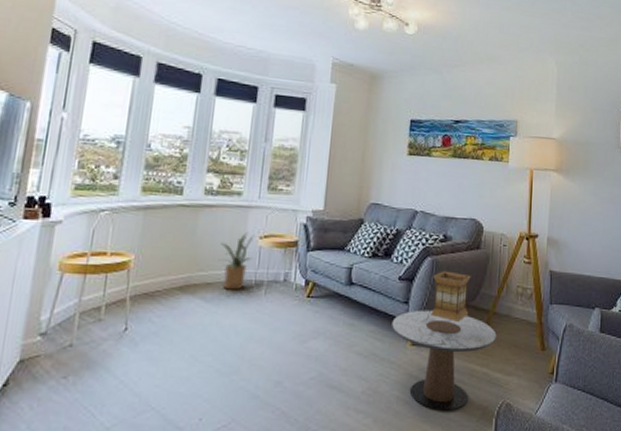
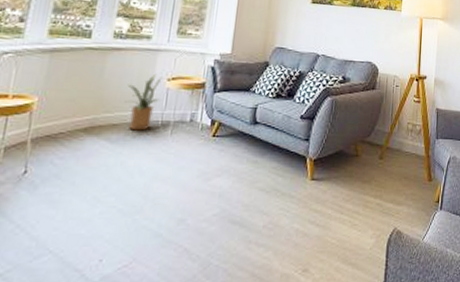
side table: present [392,310,497,411] -> none [293,146,389,241]
lantern: present [430,271,471,323] -> none [329,109,367,158]

